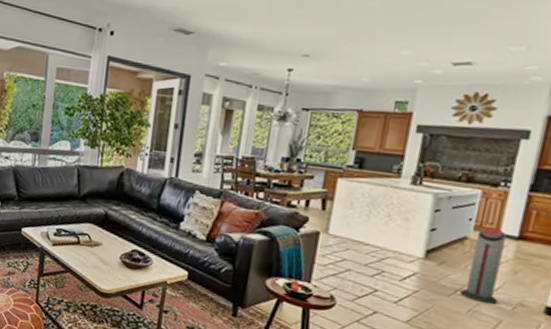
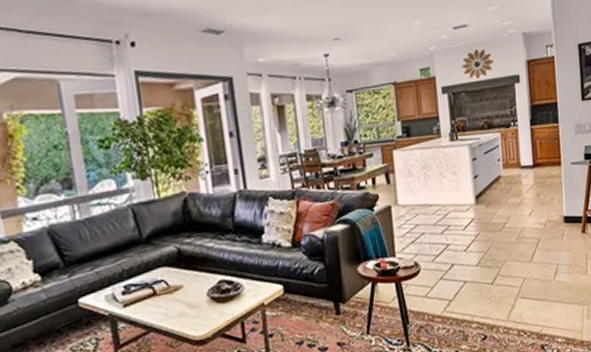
air purifier: present [460,227,507,305] -> none [507,162,534,229]

